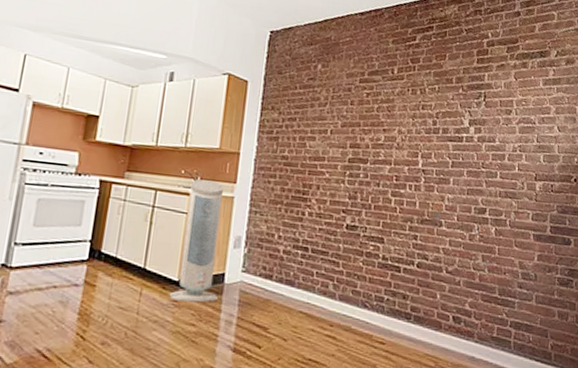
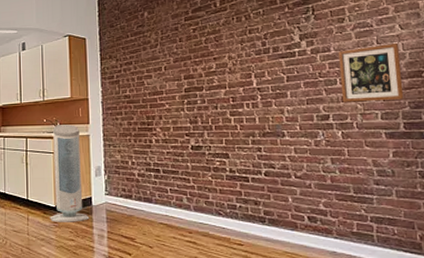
picture frame: none [499,143,555,202] -> present [338,43,404,102]

